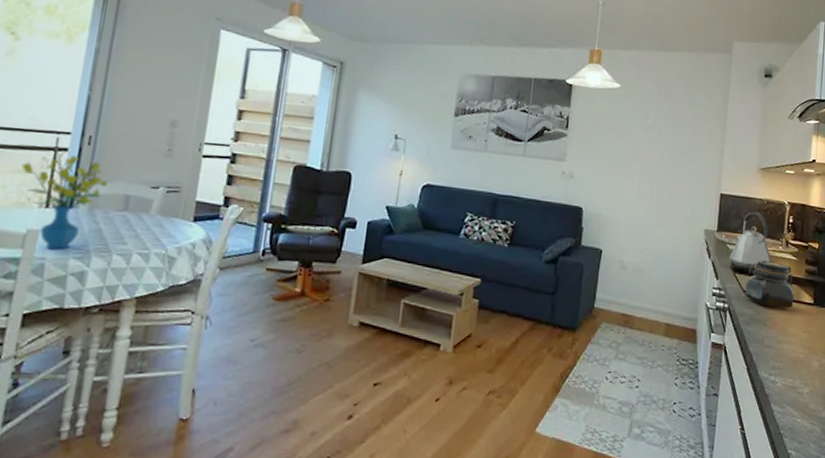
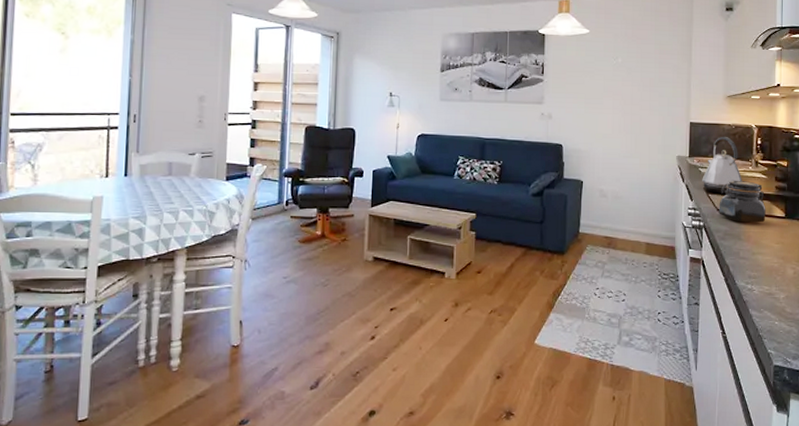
bouquet: present [21,150,108,250] -> none [82,128,154,212]

